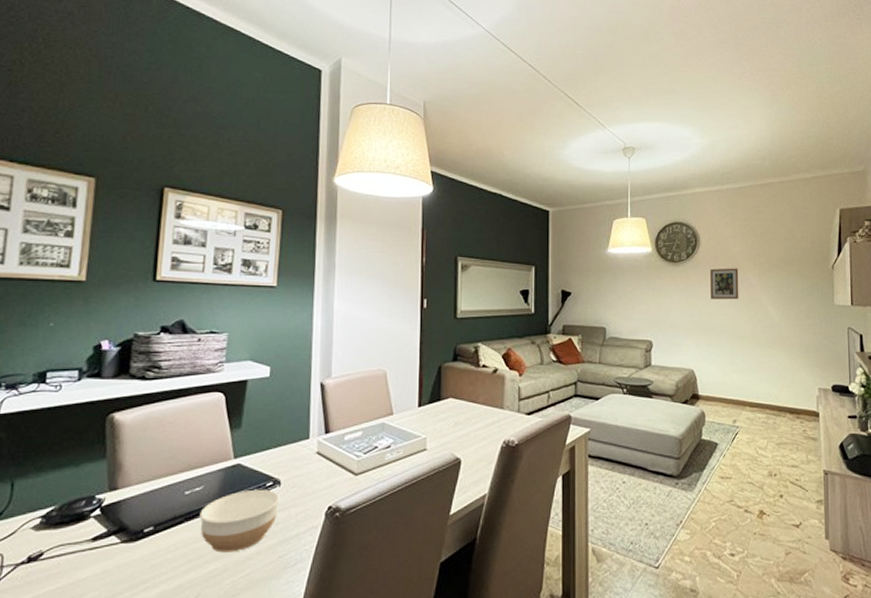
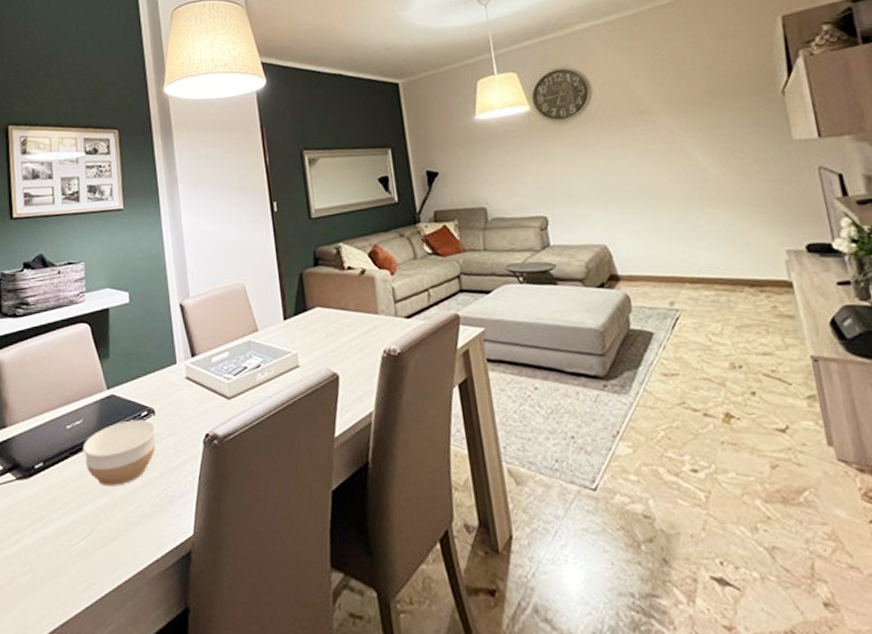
picture frame: present [710,268,739,300] -> none [610,113,655,157]

